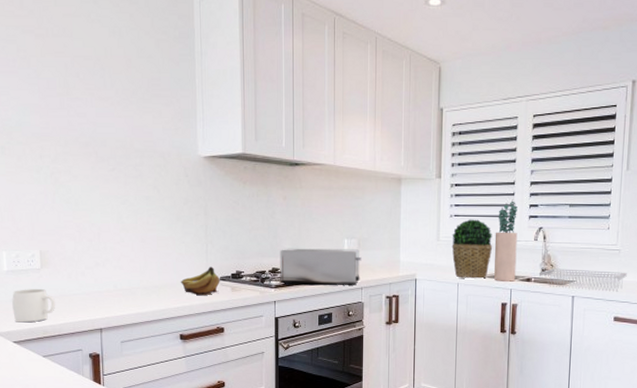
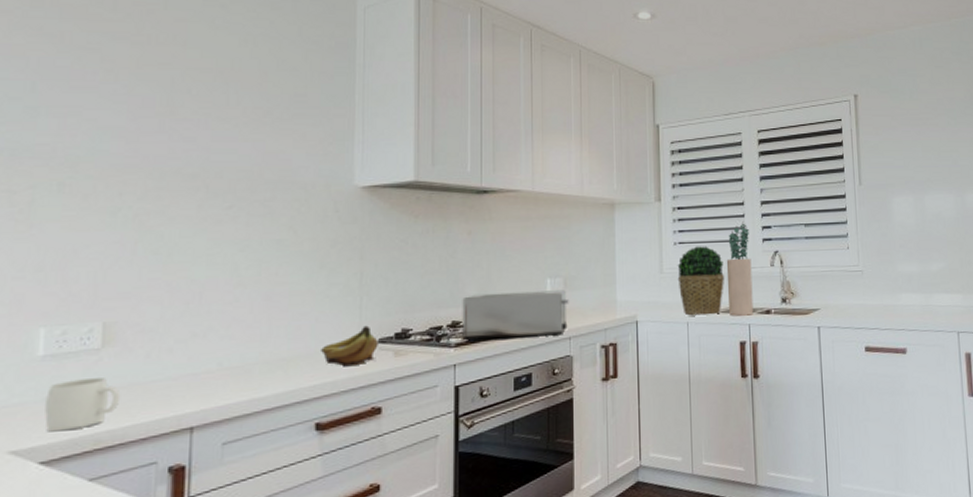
dish rack: present [540,268,627,292] -> none [780,295,873,319]

